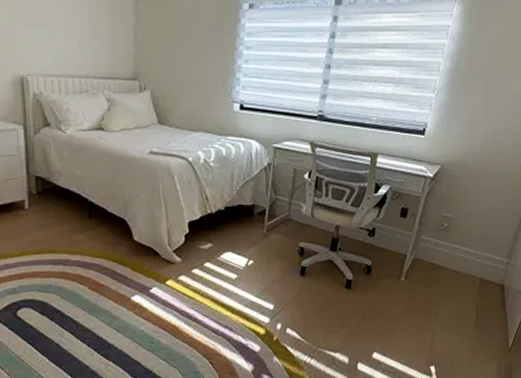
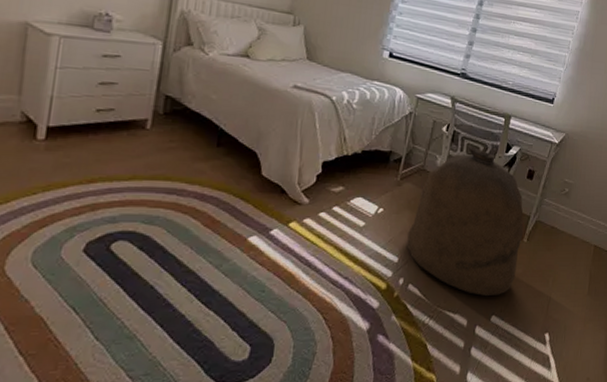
bag: none [280,190,401,336] -> present [407,145,524,297]

